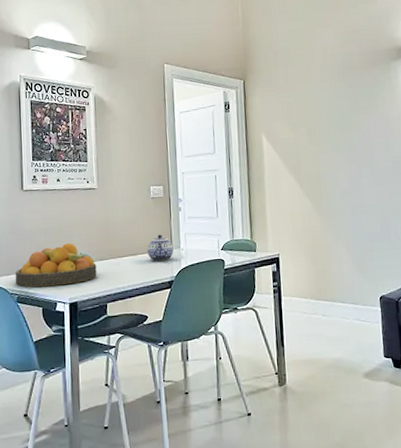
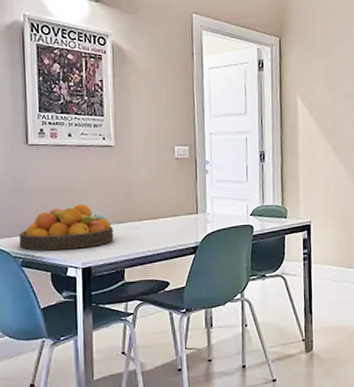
teapot: present [146,234,174,262] -> none [169,197,199,226]

